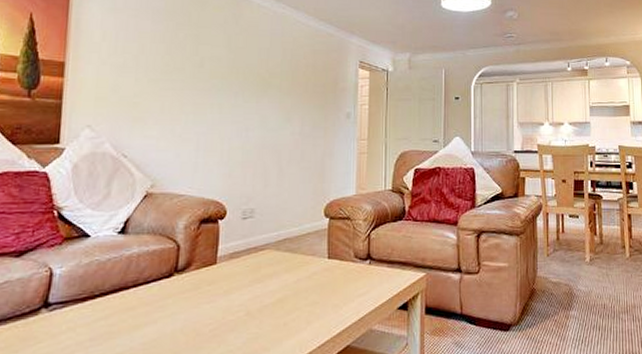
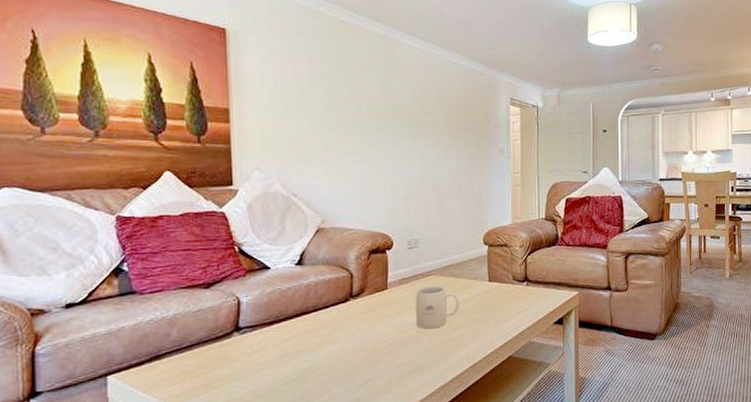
mug: none [245,262,295,312] -> present [415,286,460,330]

